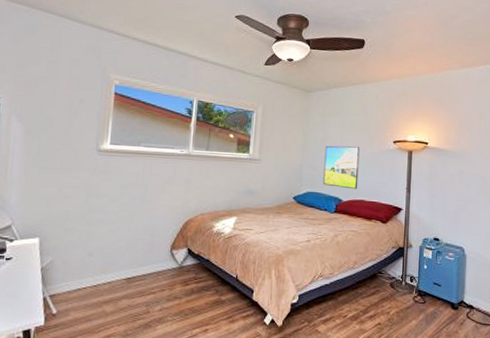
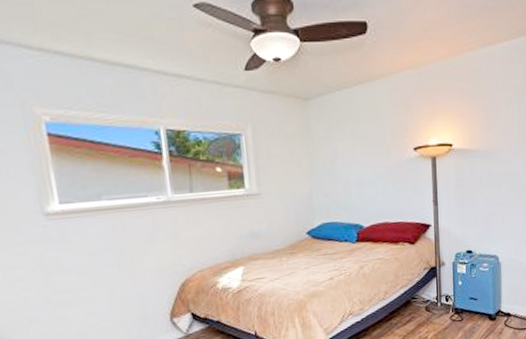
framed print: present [323,145,360,190] -> none [336,161,379,213]

